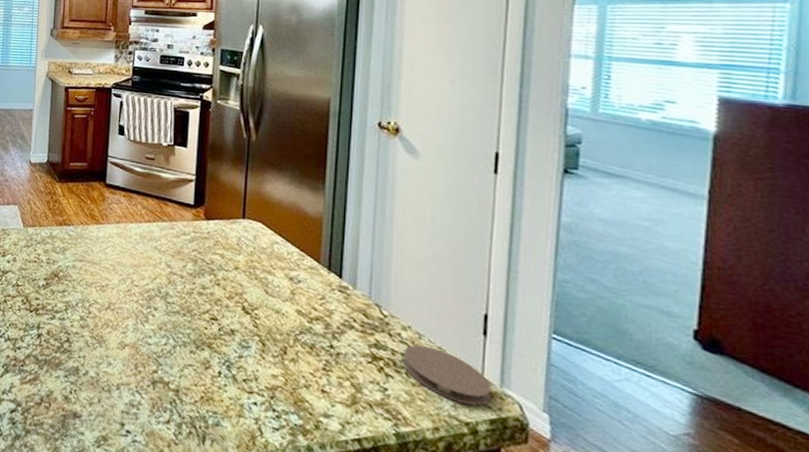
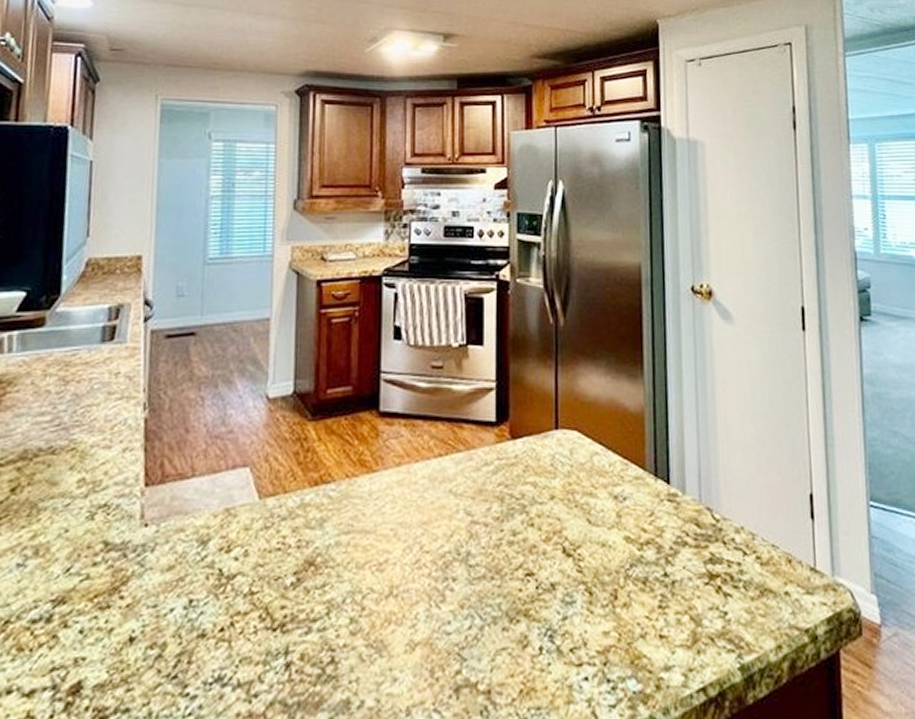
coaster: present [403,345,491,406] -> none [739,547,825,607]

